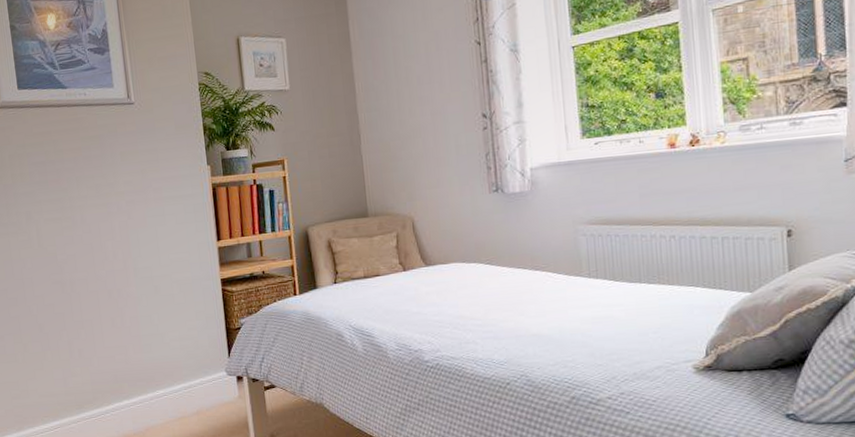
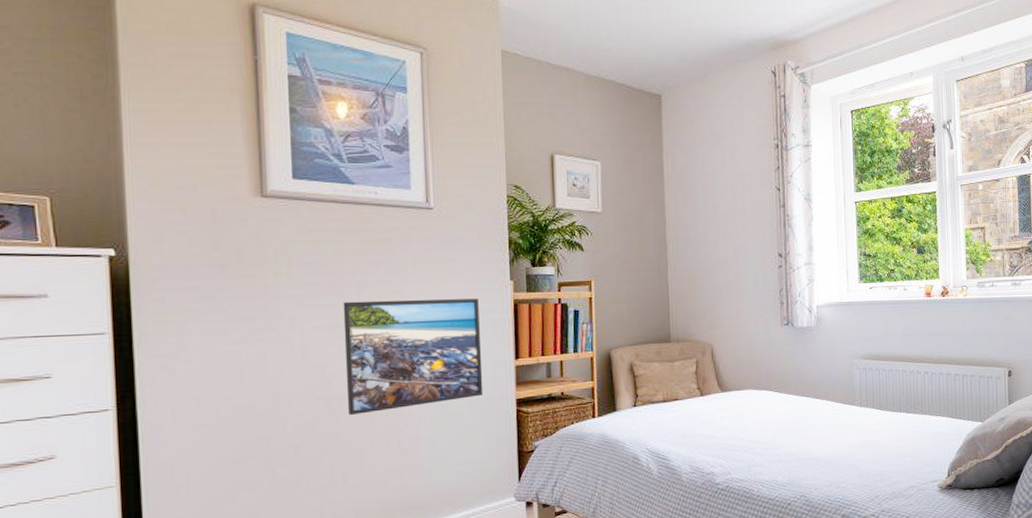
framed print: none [66,185,191,297] -> present [343,298,484,415]

